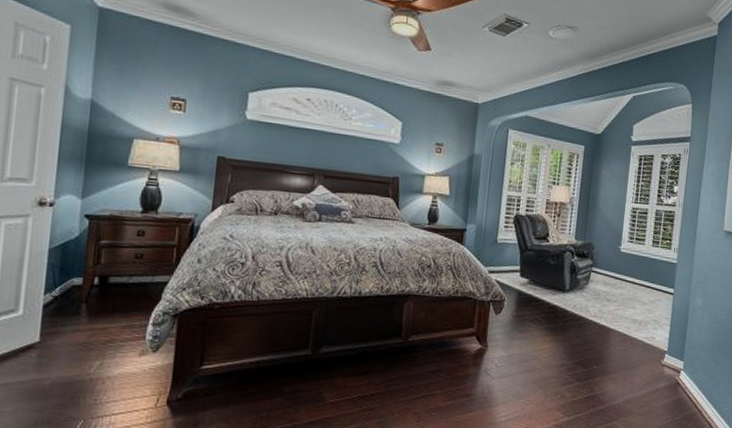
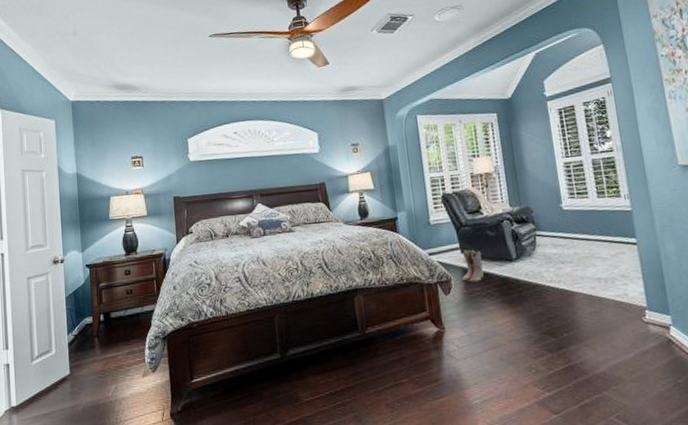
boots: none [514,273,539,307] -> present [461,249,485,283]

